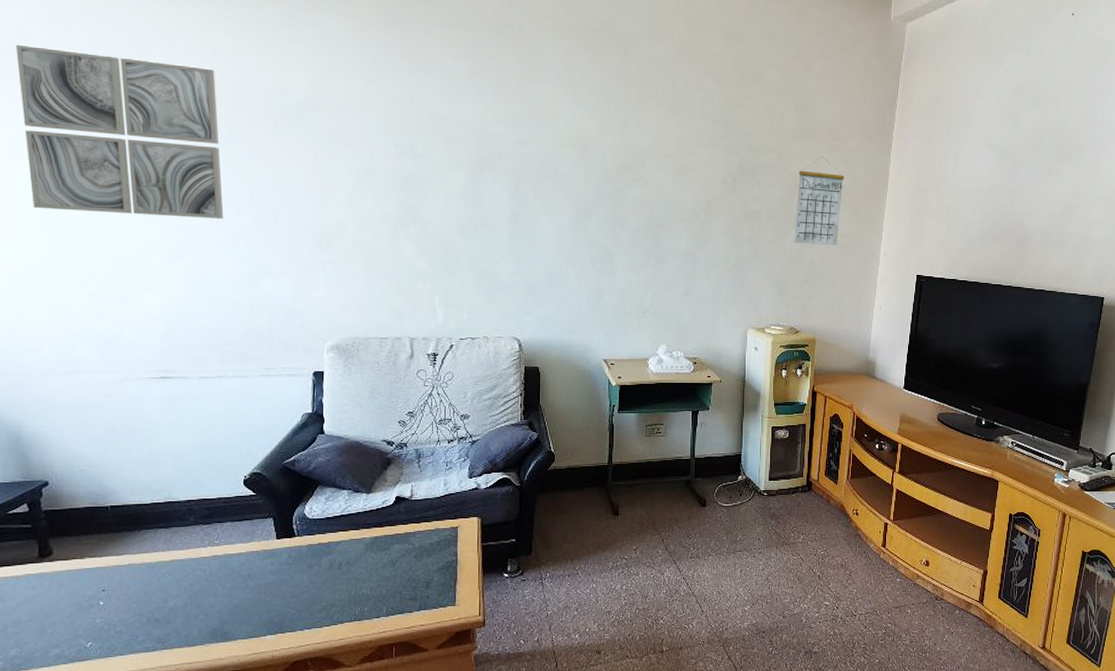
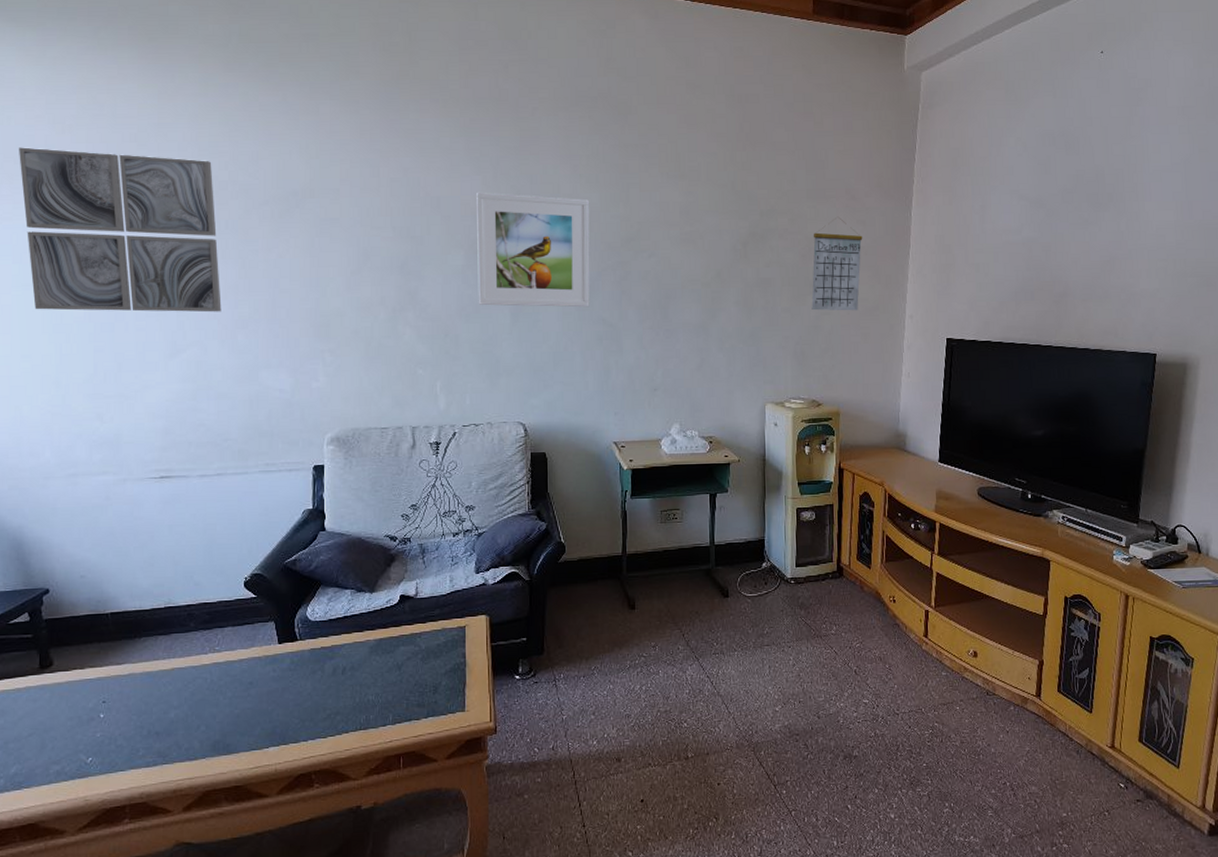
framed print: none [477,114,587,231] -> present [477,192,590,308]

